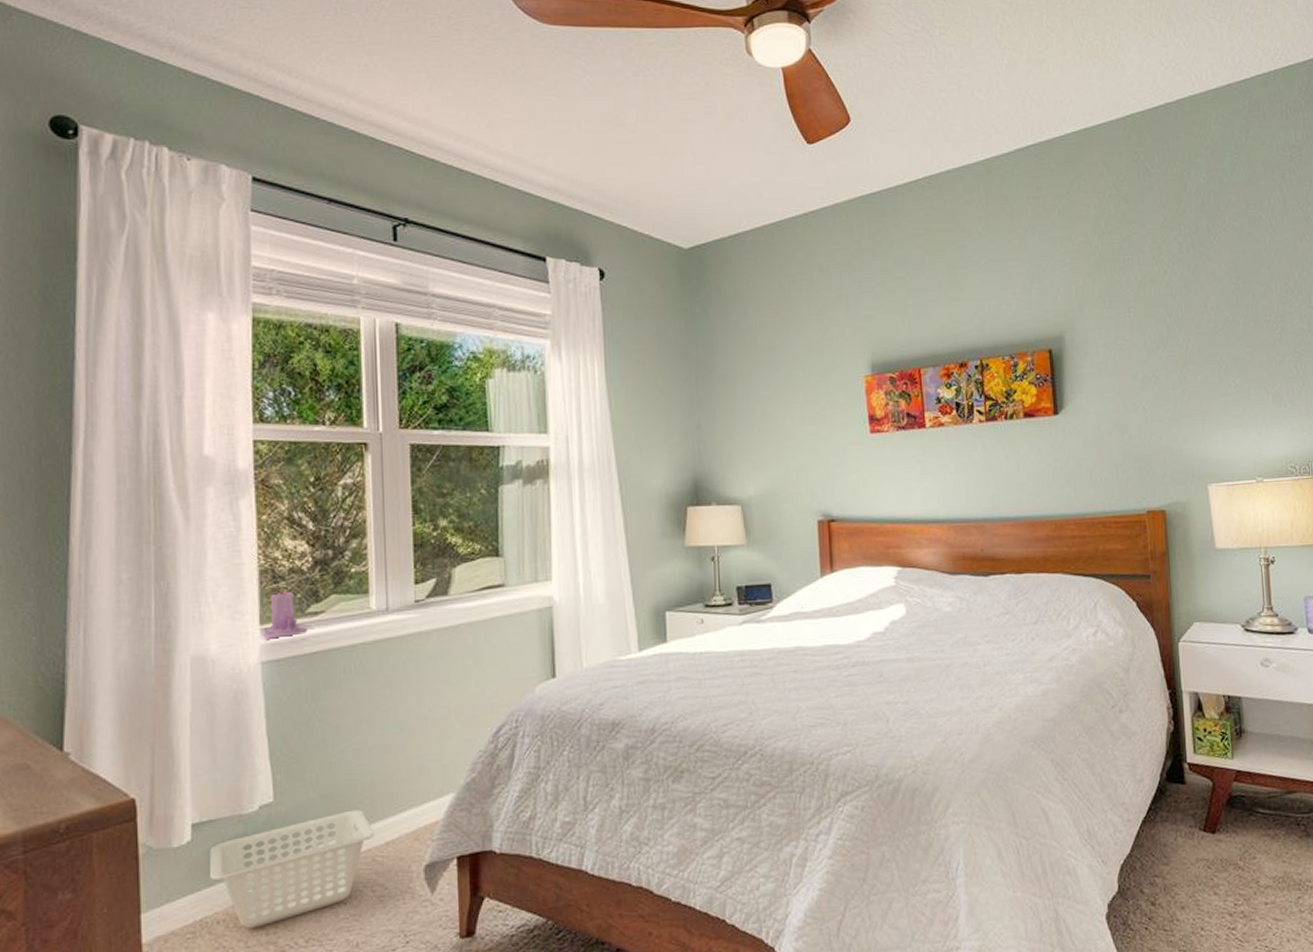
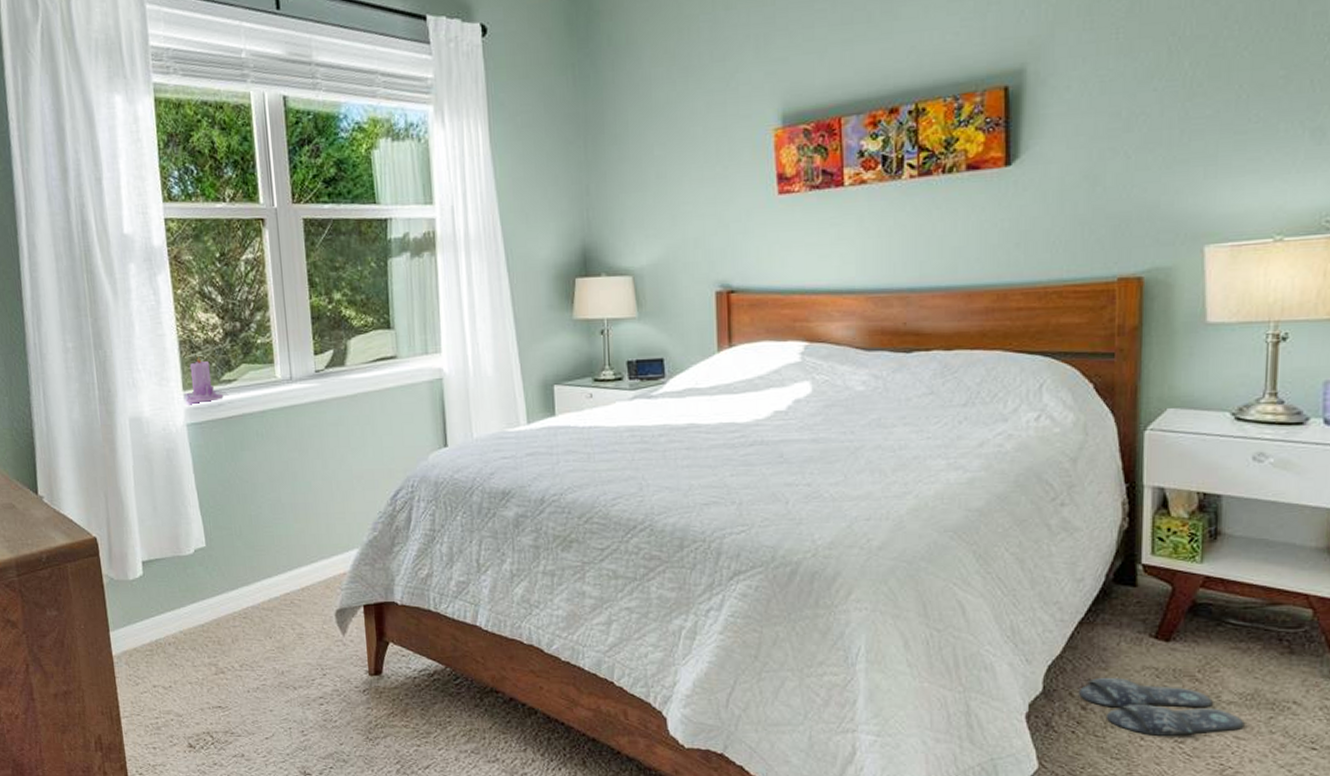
laundry basket: present [210,809,376,928] -> none [158,558,292,651]
slippers: none [1148,871,1280,925] -> present [1079,677,1245,736]

